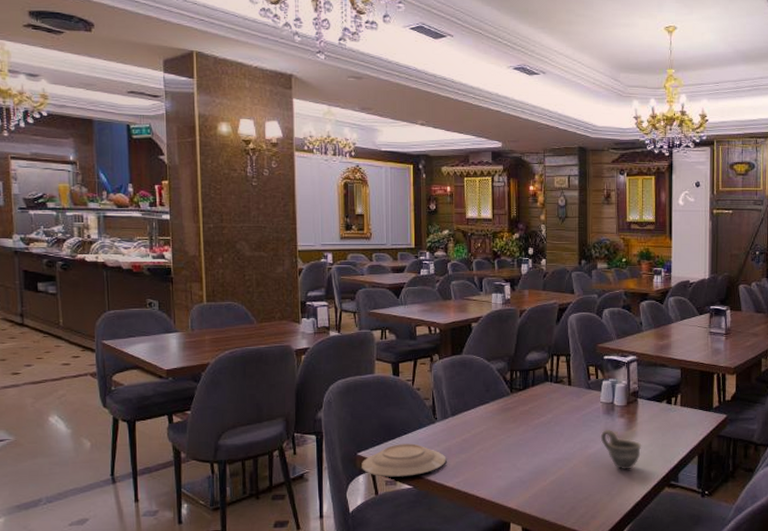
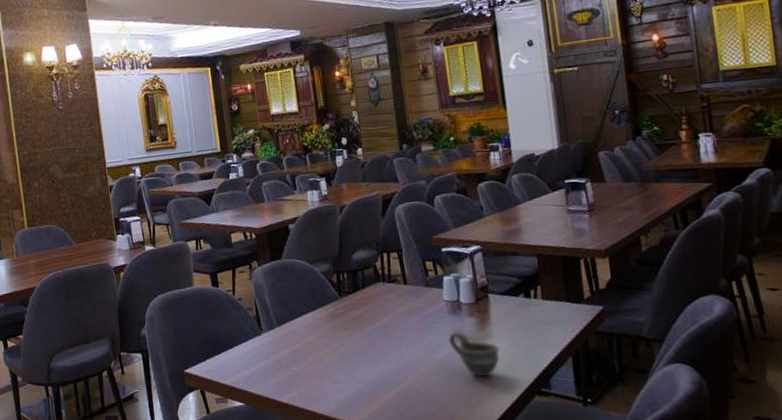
plate: present [362,443,447,477] -> none [189,357,278,394]

